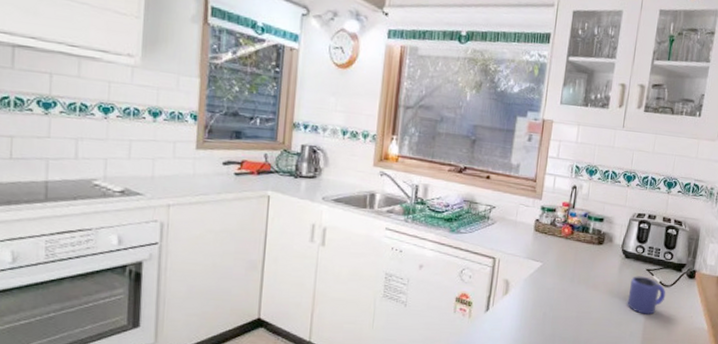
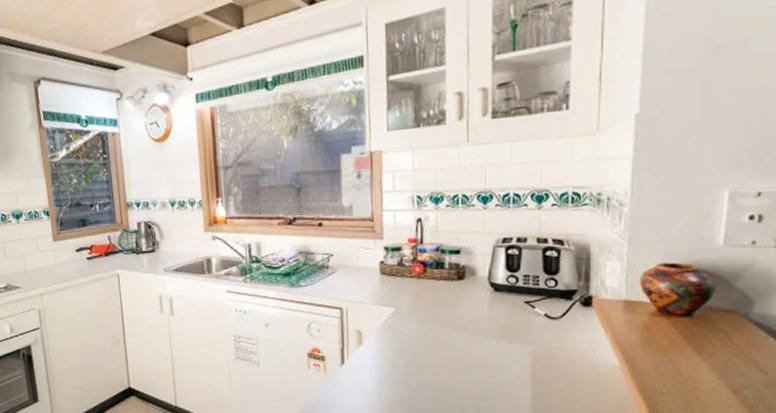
mug: present [627,276,666,315] -> none [505,310,555,354]

